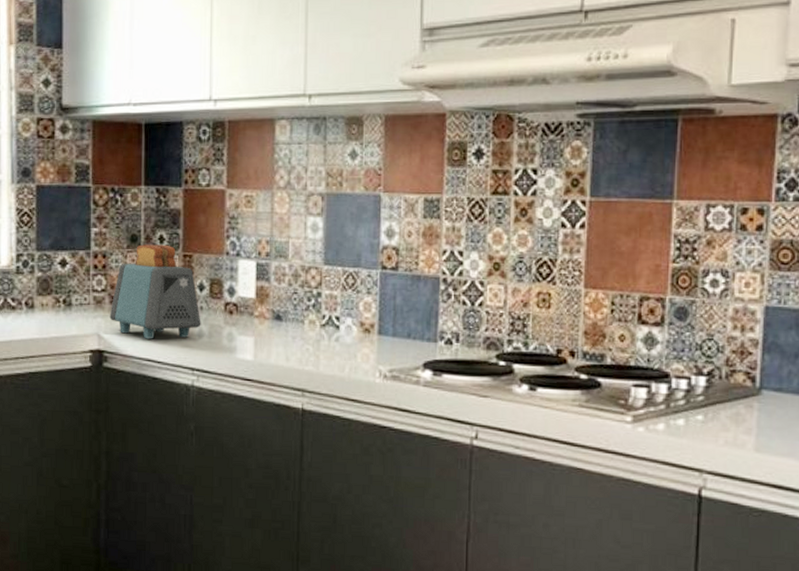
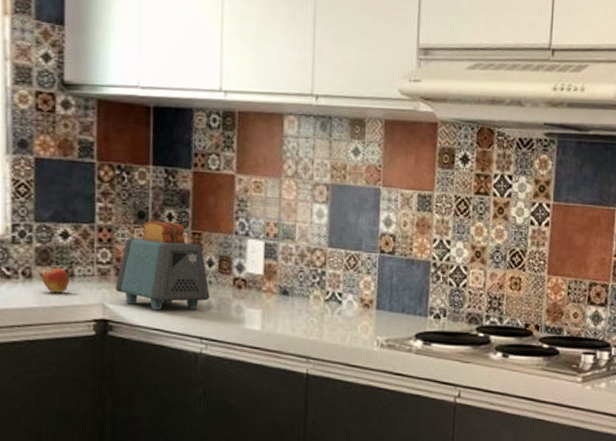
fruit: none [42,294,68,322] -> present [41,265,70,292]

